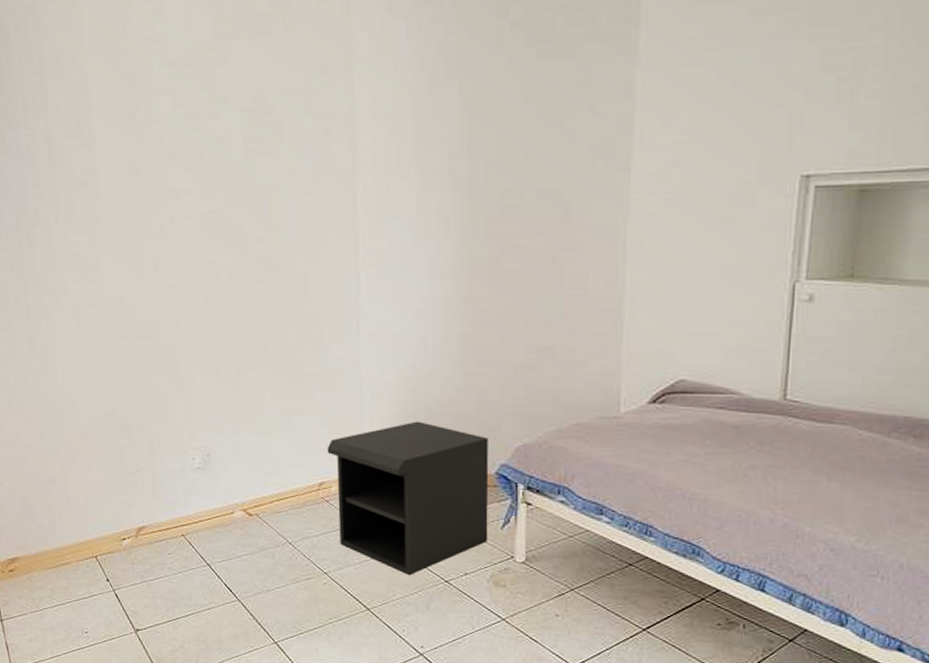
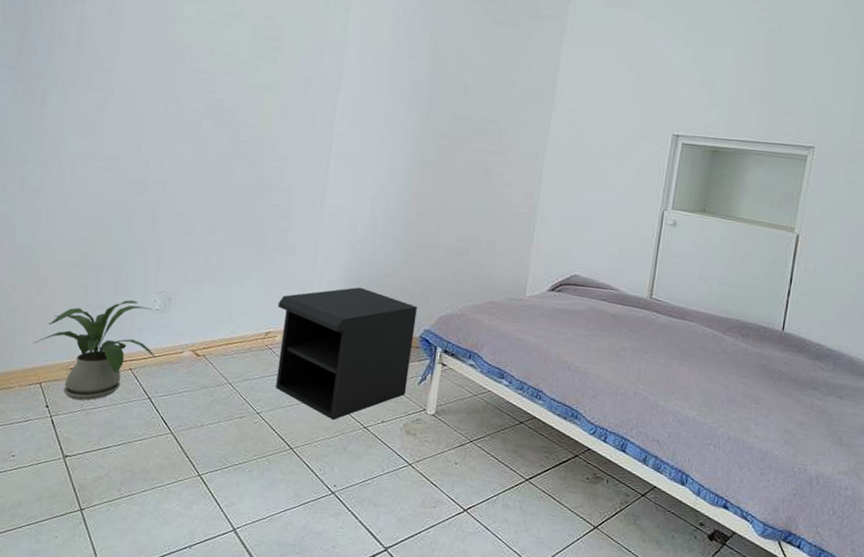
house plant: none [79,459,207,571] -> present [33,299,156,400]

